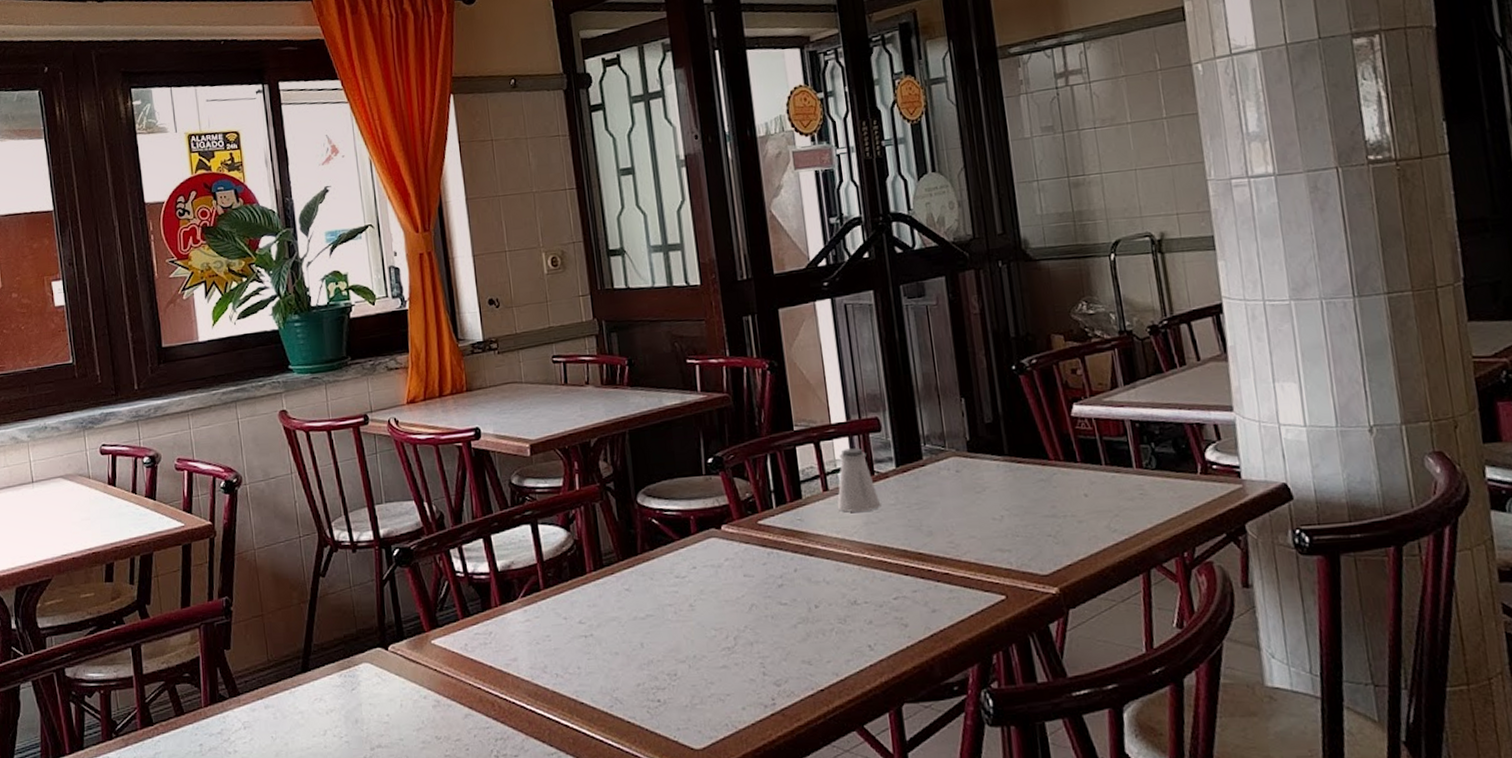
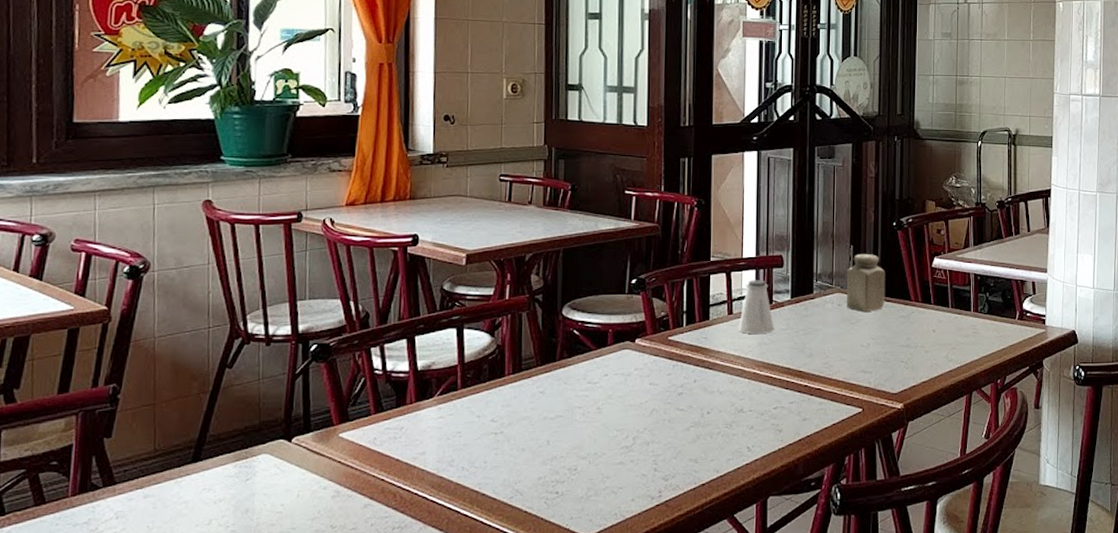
salt shaker: none [961,406,1016,477] -> present [847,253,886,312]

